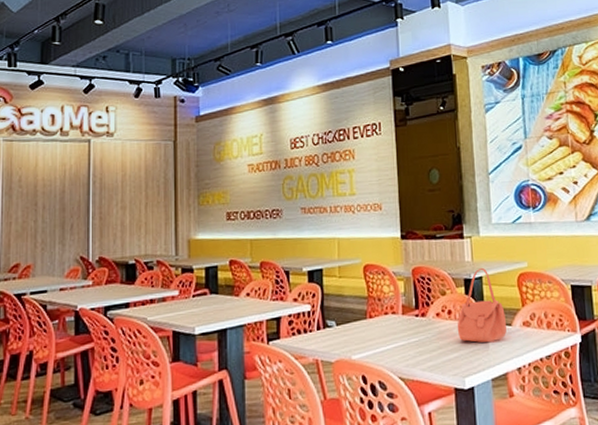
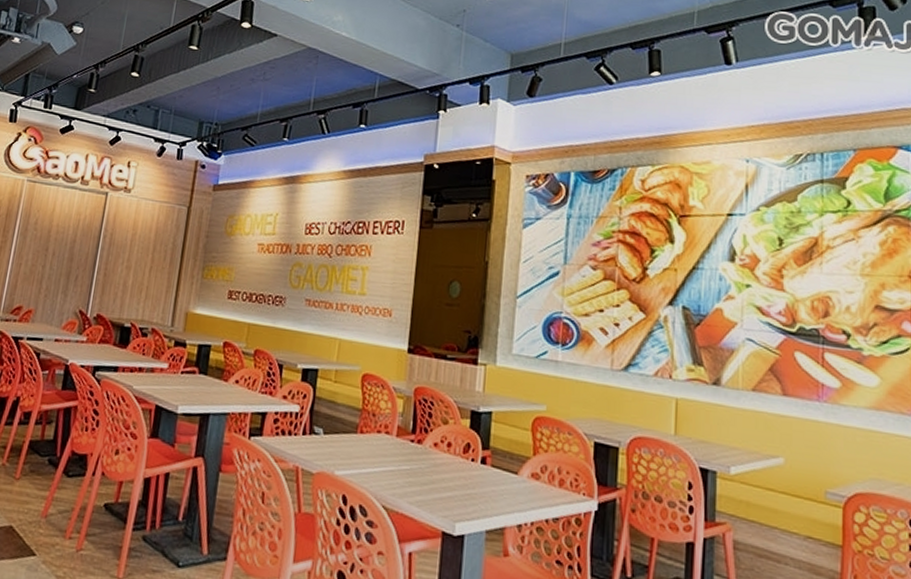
handbag: present [457,267,507,343] -> none [454,401,513,489]

